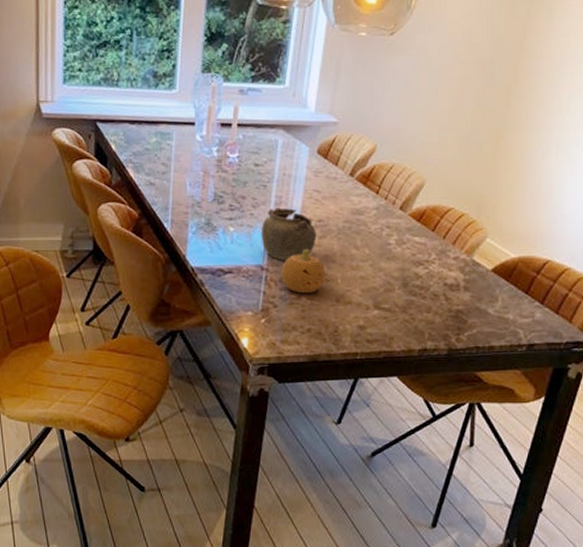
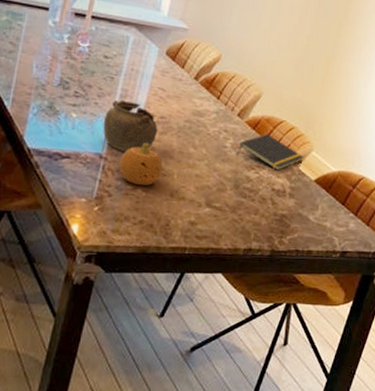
notepad: none [402,225,477,263] -> present [237,134,304,171]

